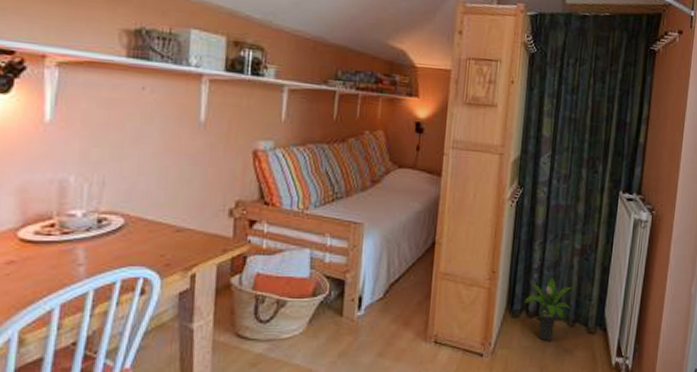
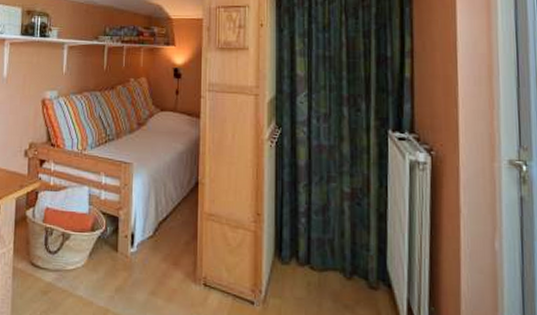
potted plant: present [524,278,573,341] -> none [293,223,346,294]

